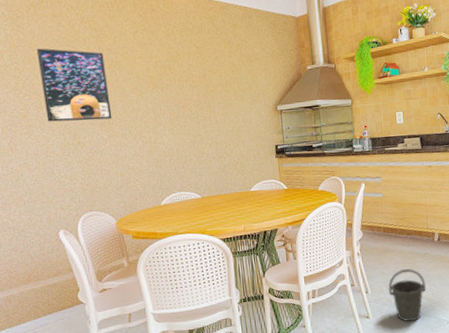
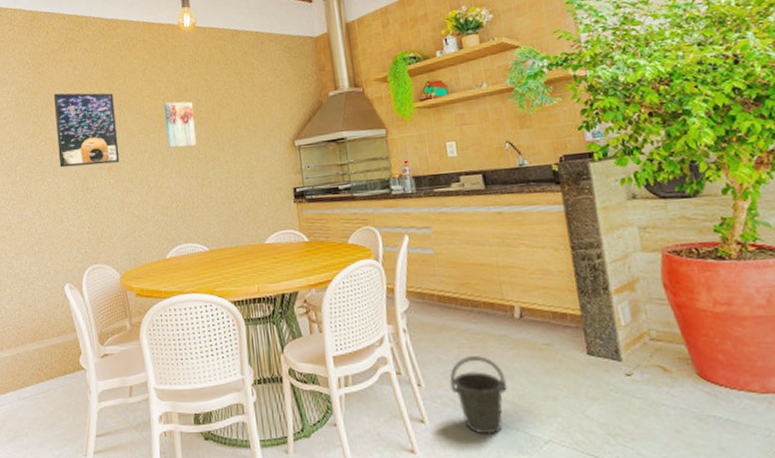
wall art: none [155,65,190,108] -> present [163,101,197,148]

